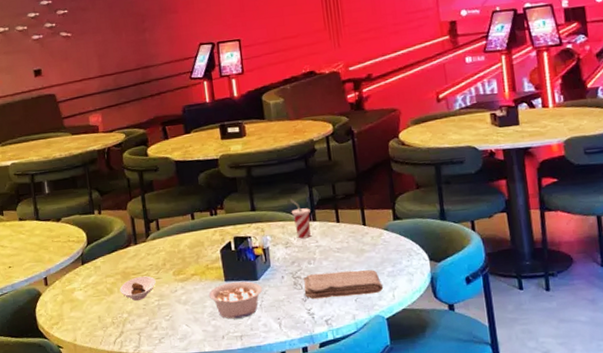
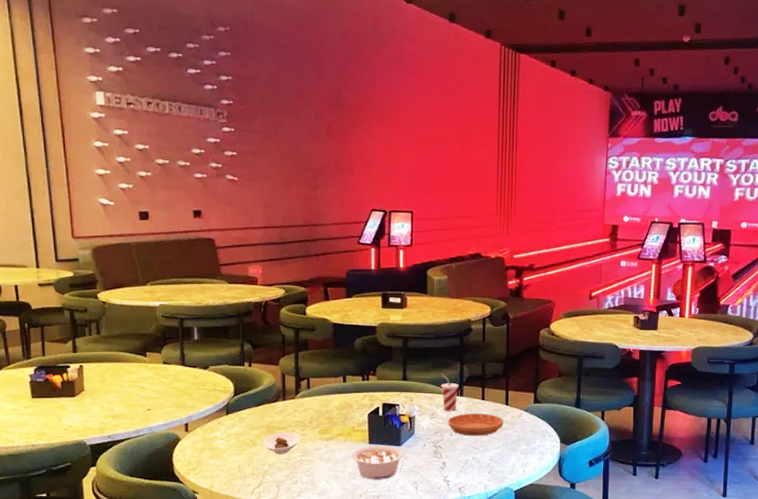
washcloth: present [303,270,383,299] -> none [443,445,515,468]
saucer: none [304,236,364,263] -> present [448,413,504,436]

